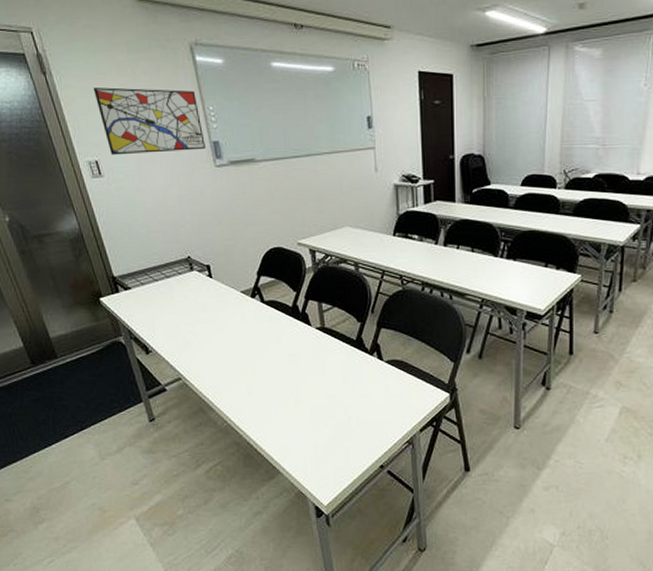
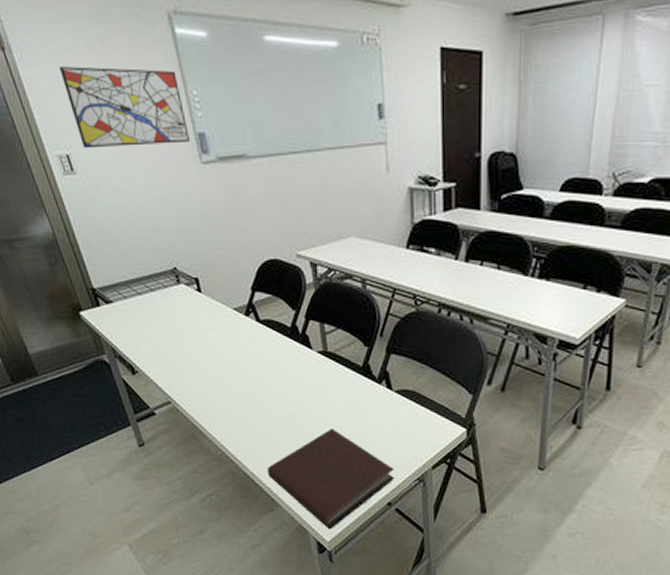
notebook: none [269,398,386,494] -> present [267,428,394,530]

